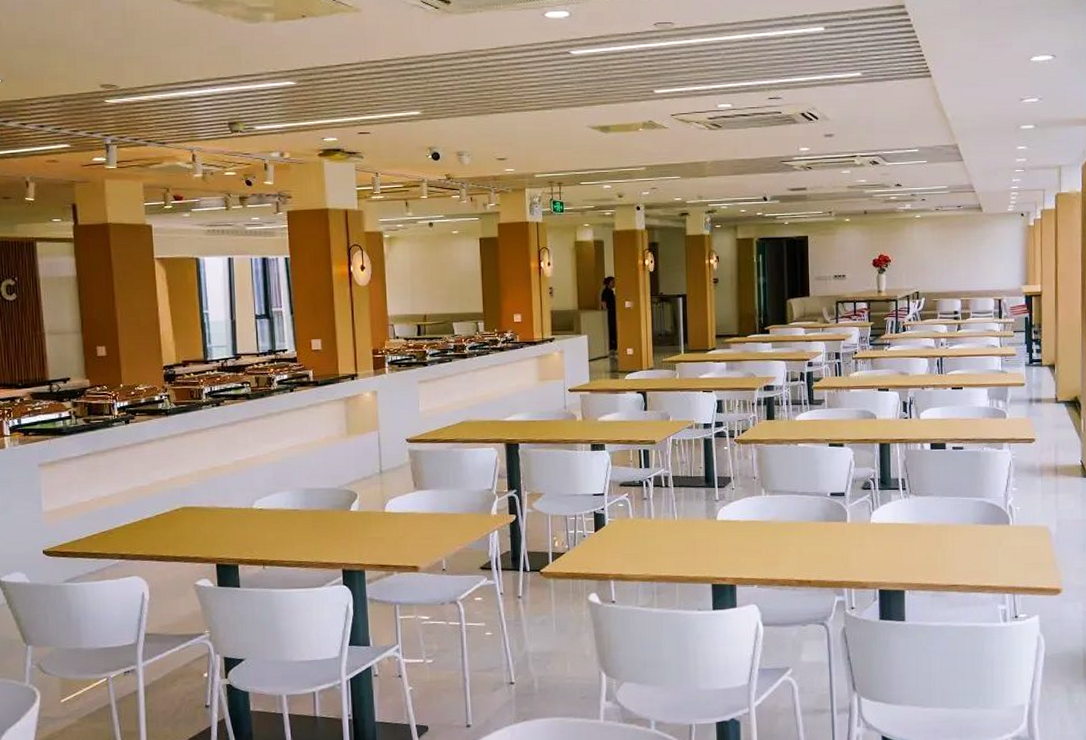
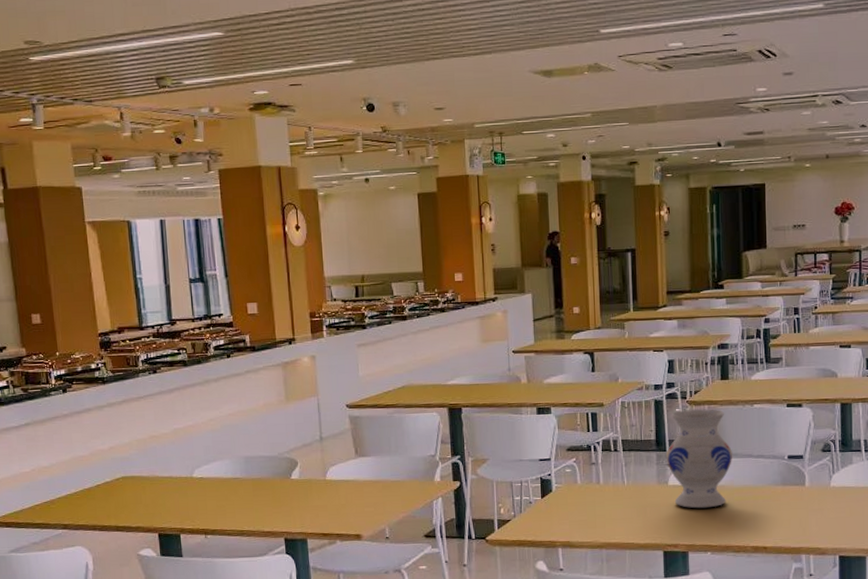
vase: none [714,447,778,543] -> present [666,409,732,509]

